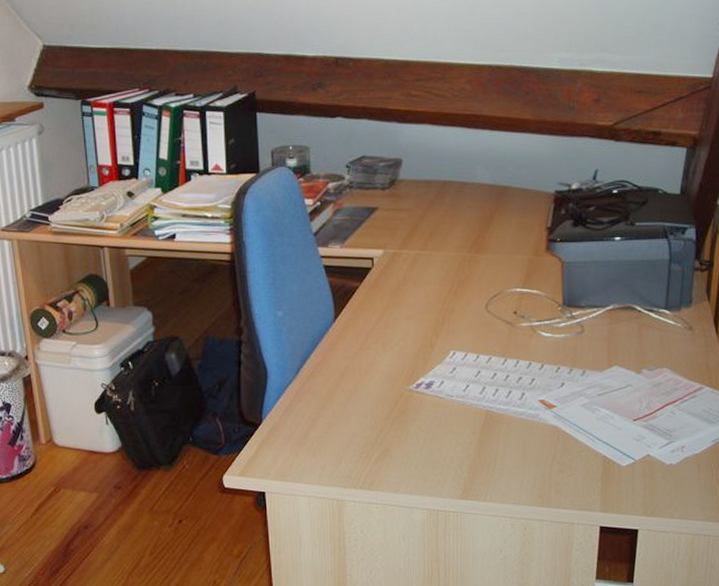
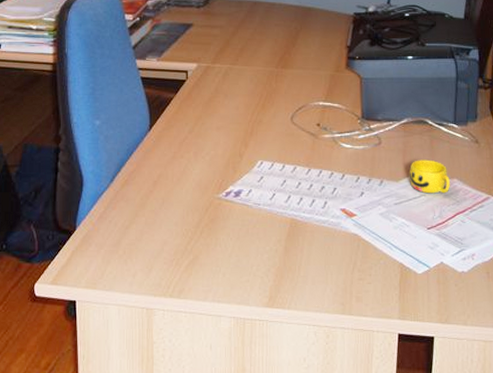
cup: none [614,348,661,384] -> present [409,159,451,194]

